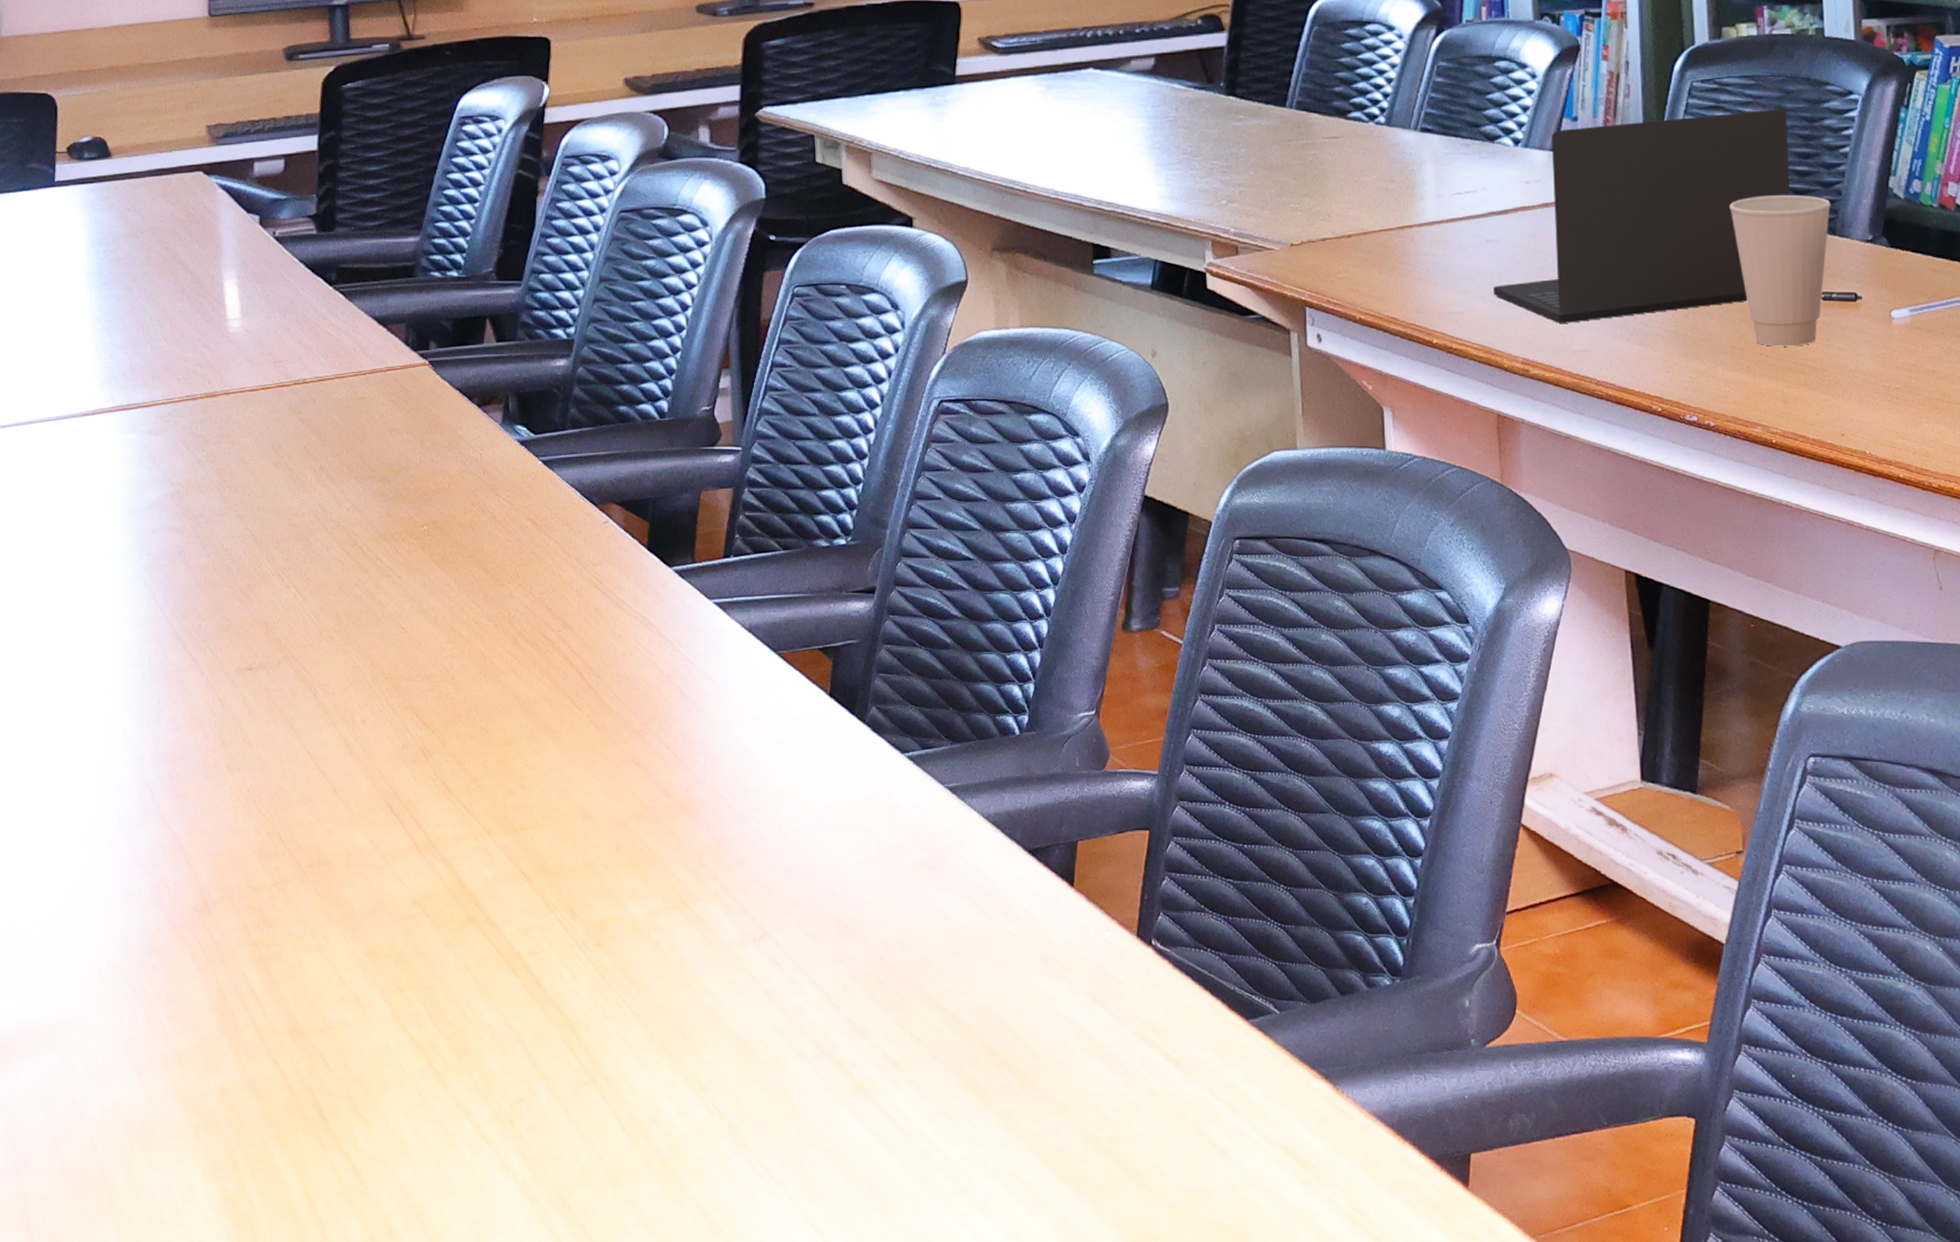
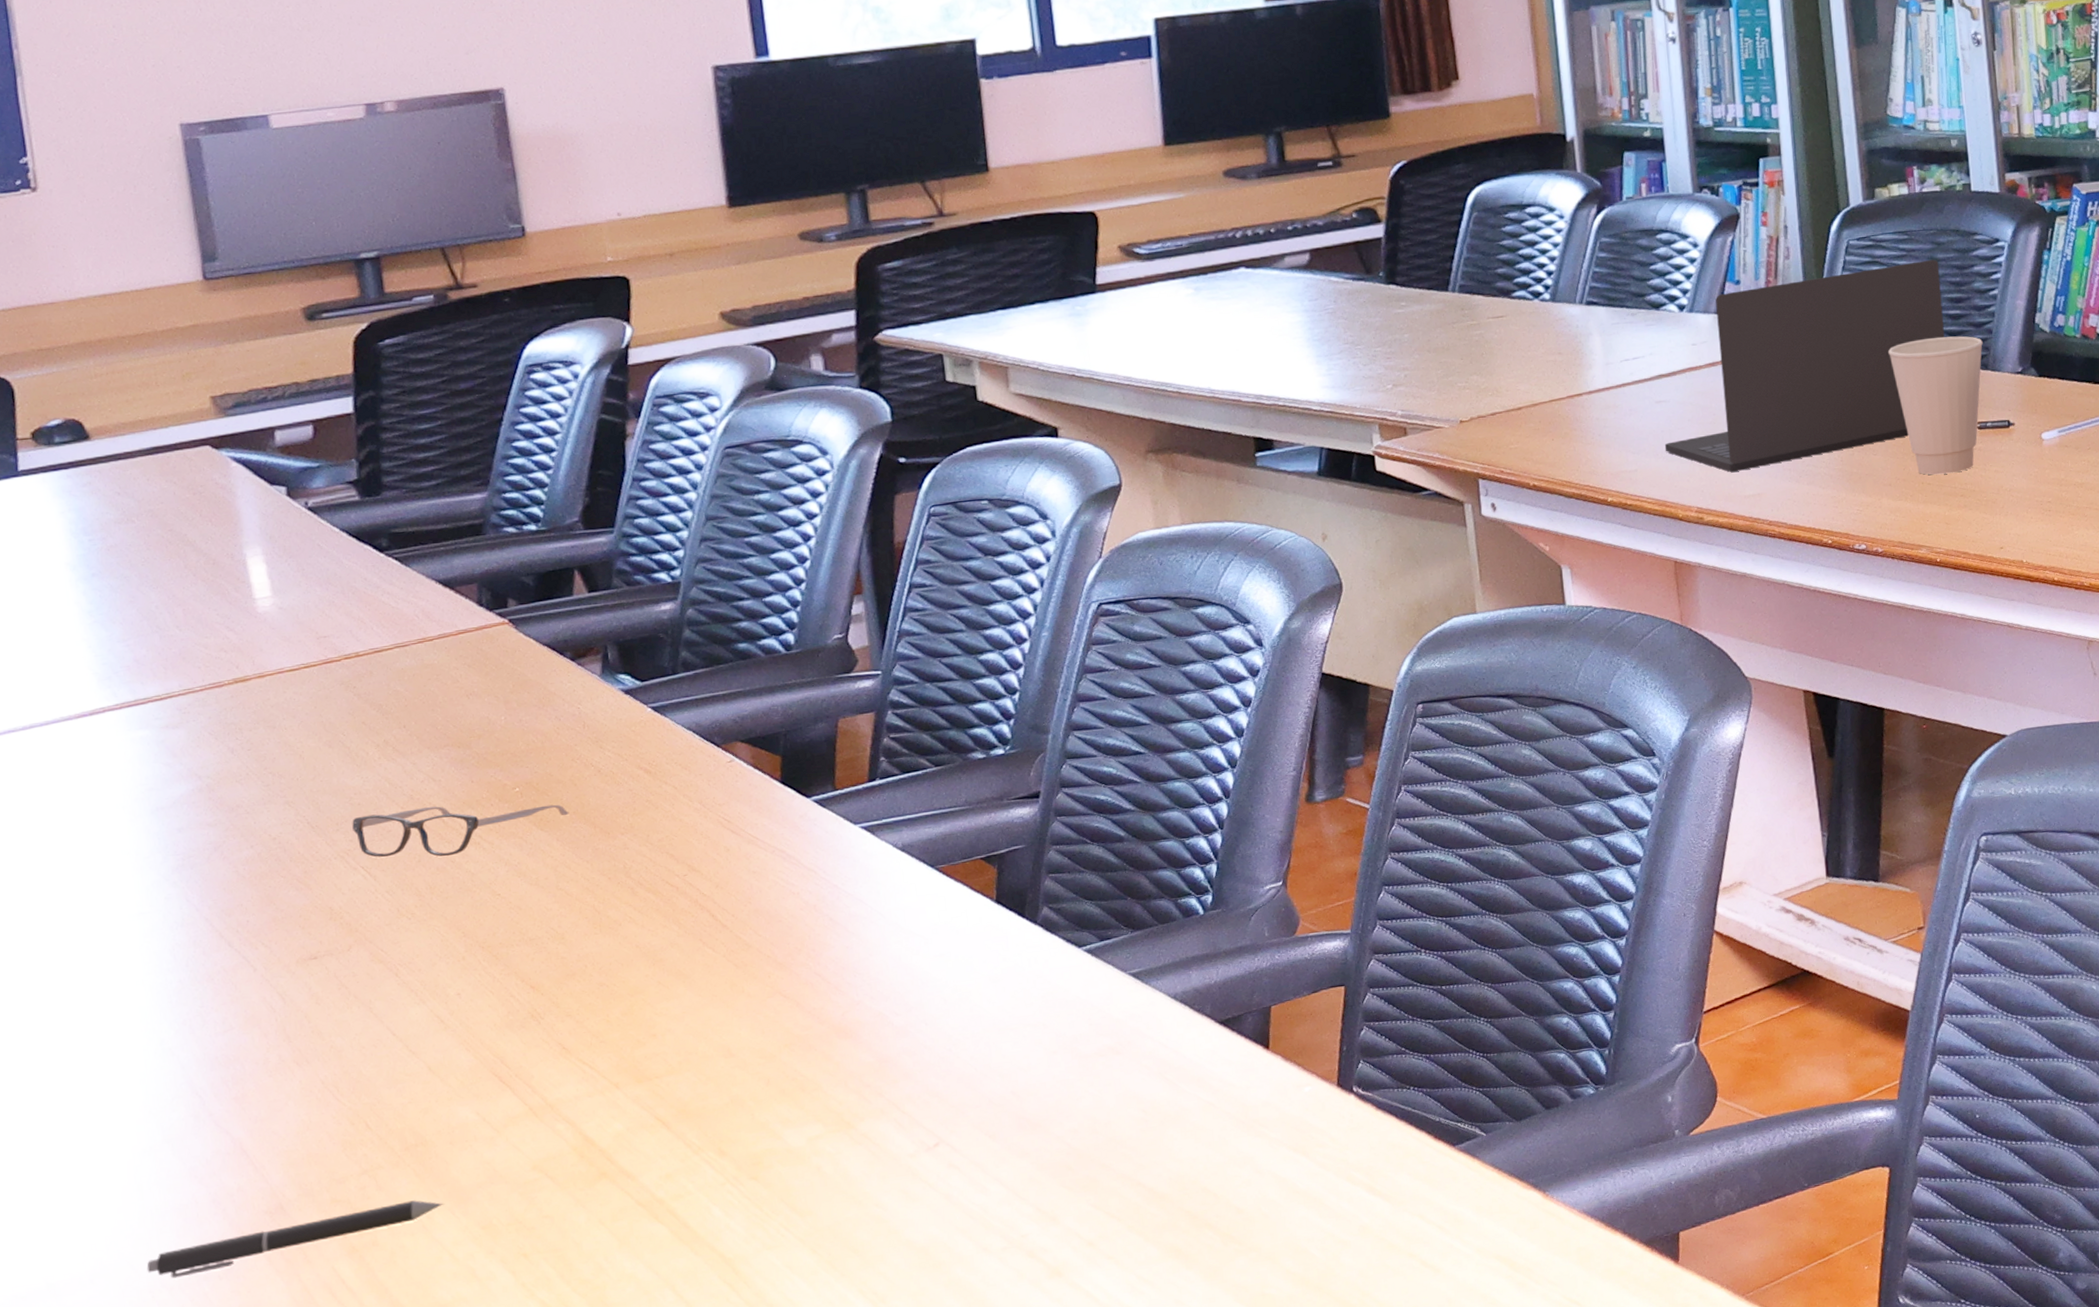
pen: none [97,918,338,961] -> present [146,1200,444,1279]
eyeglasses: none [289,536,466,586] -> present [352,804,569,858]

